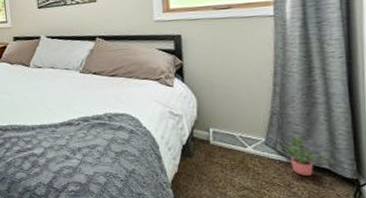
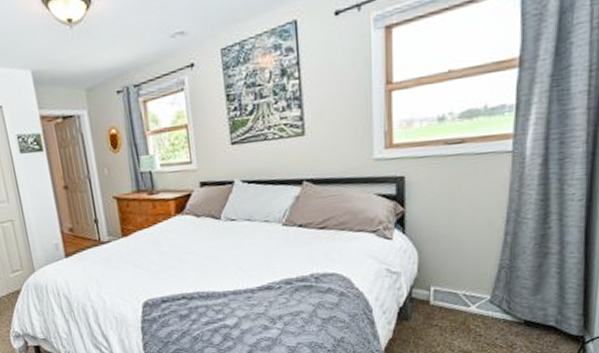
potted plant: present [281,135,334,176] -> none [507,290,561,335]

